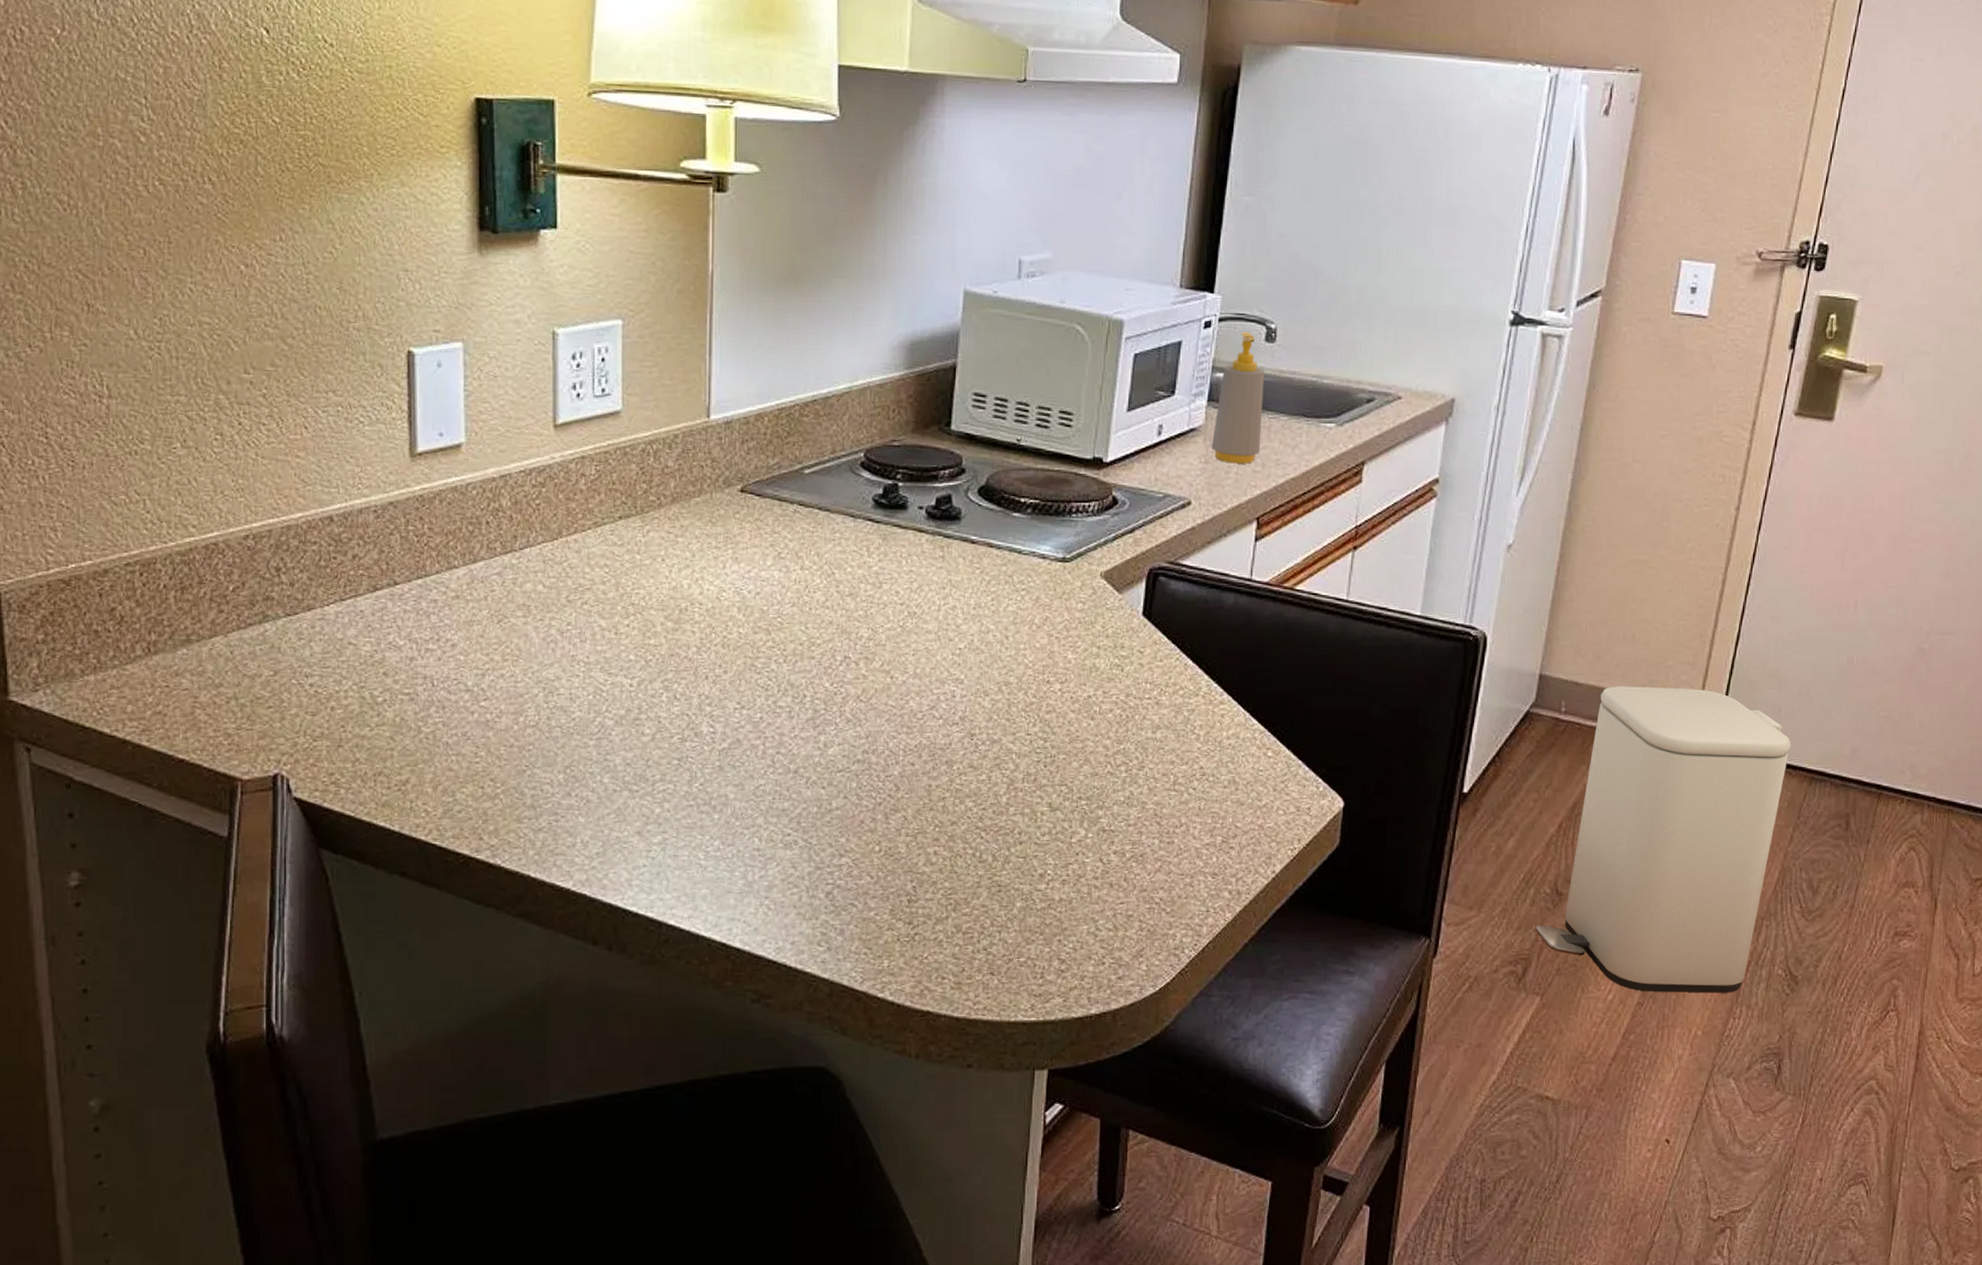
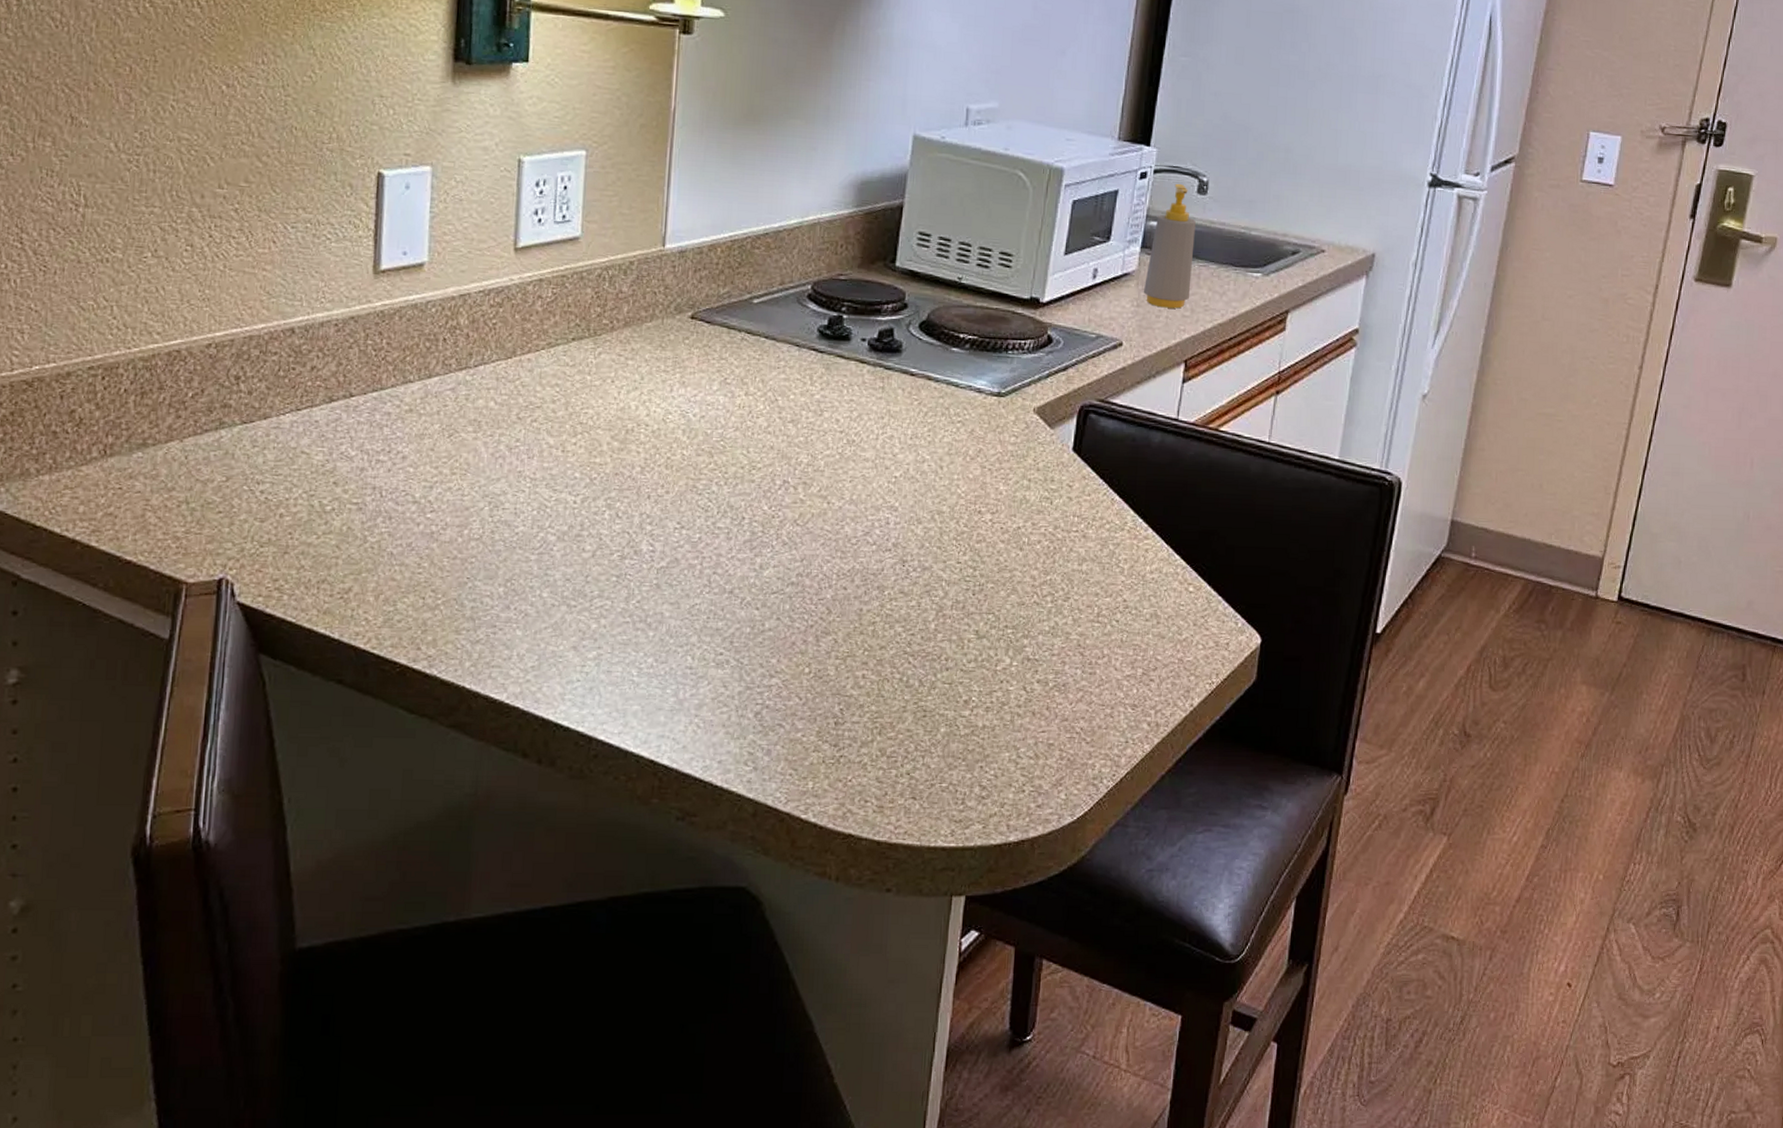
pedal bin: present [1535,686,1791,993] -> none [1443,534,1691,838]

